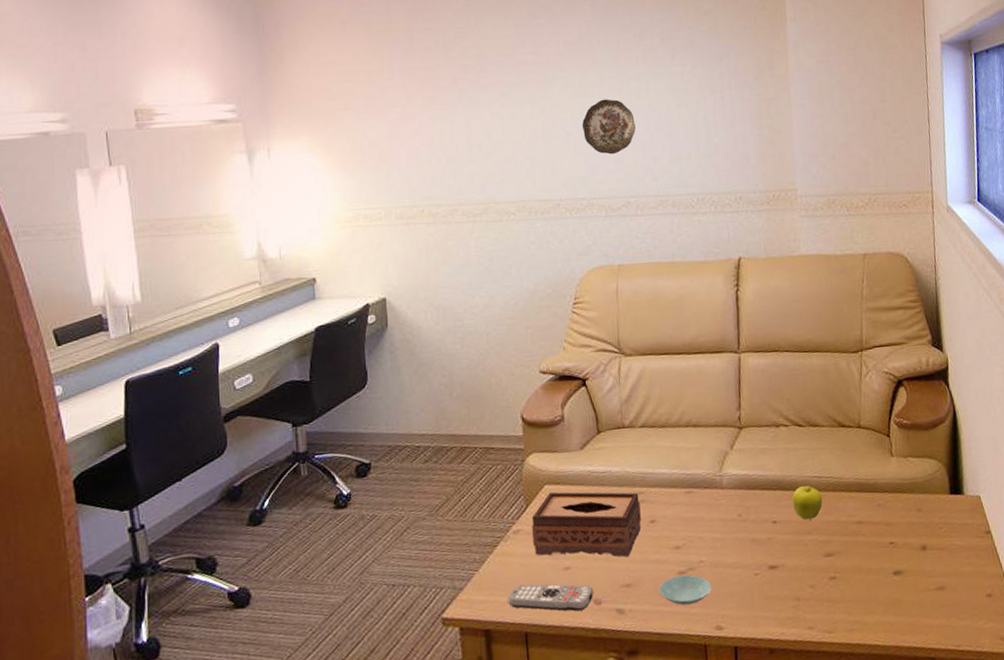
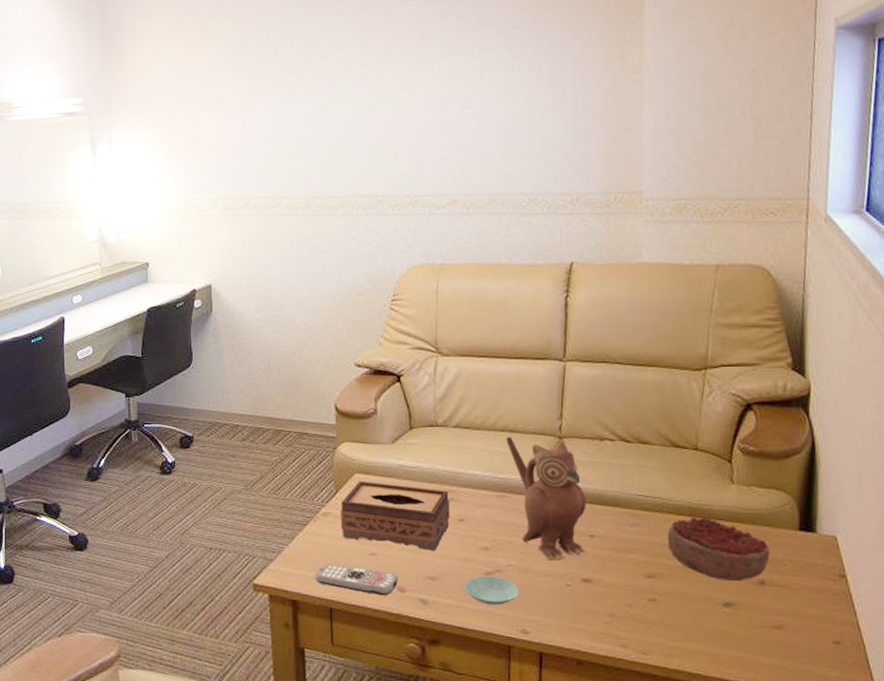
decorative plate: present [581,99,636,155] -> none [409,93,466,151]
teapot: none [690,430,769,552] -> present [506,436,586,561]
fruit: present [792,485,823,520] -> none [613,503,648,538]
decorative bowl: none [841,491,929,550] -> present [667,517,770,582]

